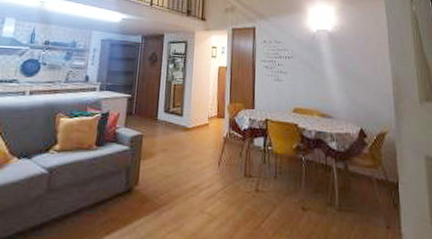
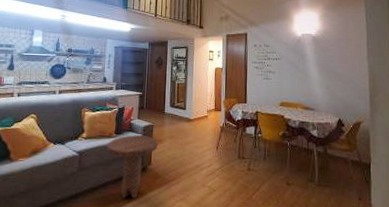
side table: none [83,146,148,230] -> present [106,134,158,199]

